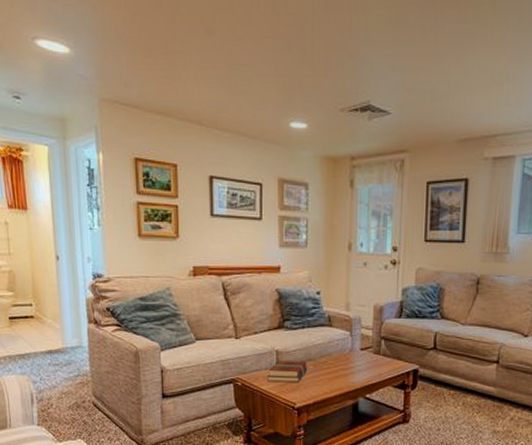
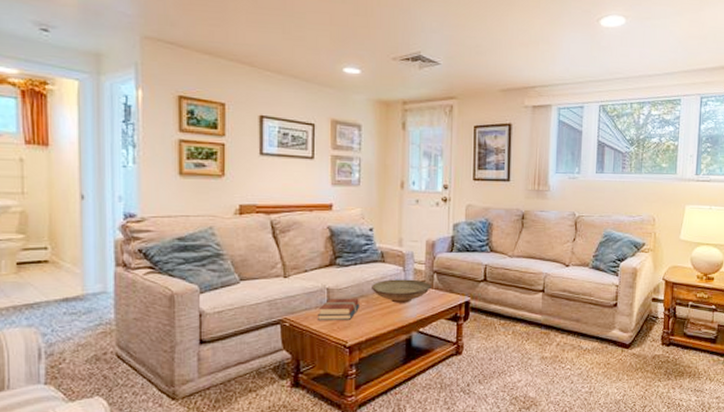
decorative bowl: none [319,344,379,368] -> present [372,279,432,303]

